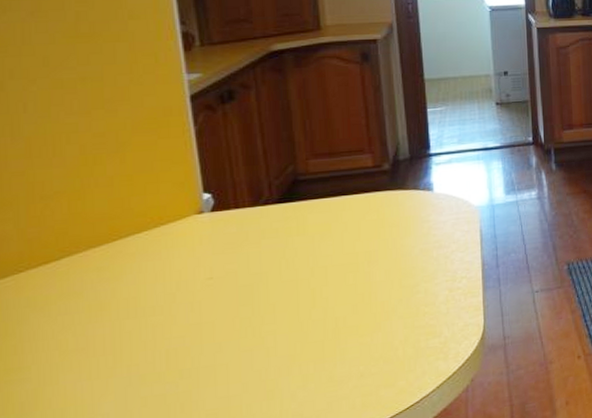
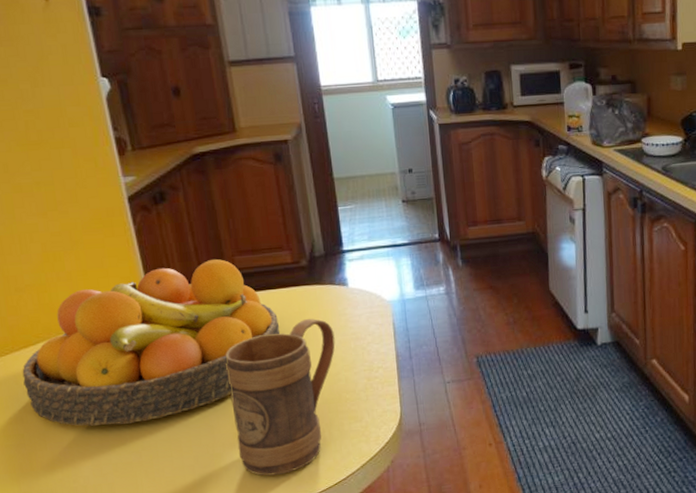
fruit bowl: none [38,163,355,354] -> present [22,259,281,427]
mug: none [289,226,416,403] -> present [225,319,335,476]

